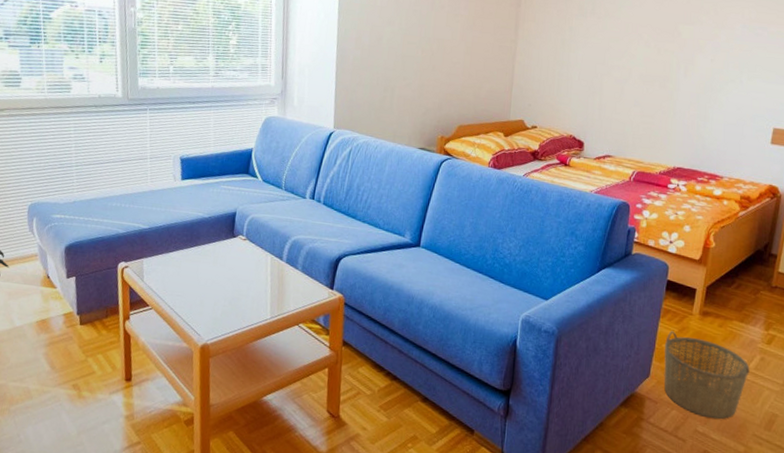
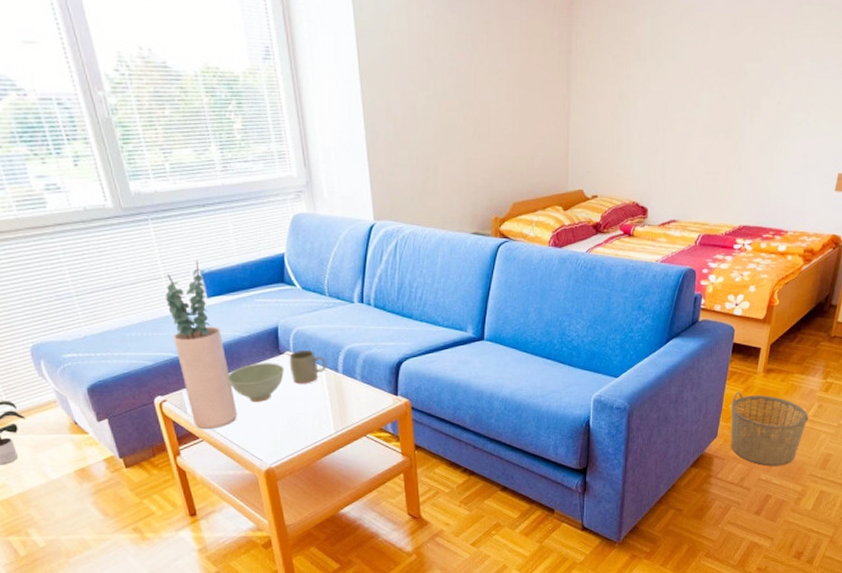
vase: none [145,147,187,299] -> present [166,260,237,430]
bowl: none [185,242,235,279] -> present [228,363,284,402]
mug: none [239,236,273,268] -> present [289,351,327,384]

